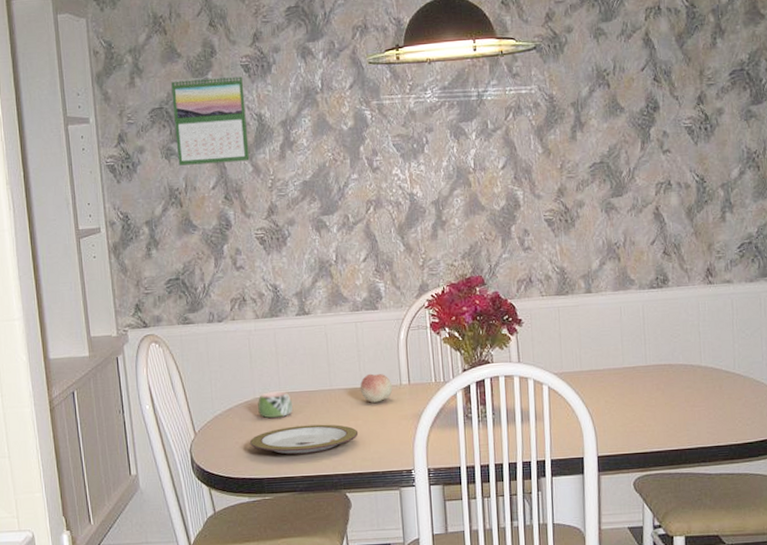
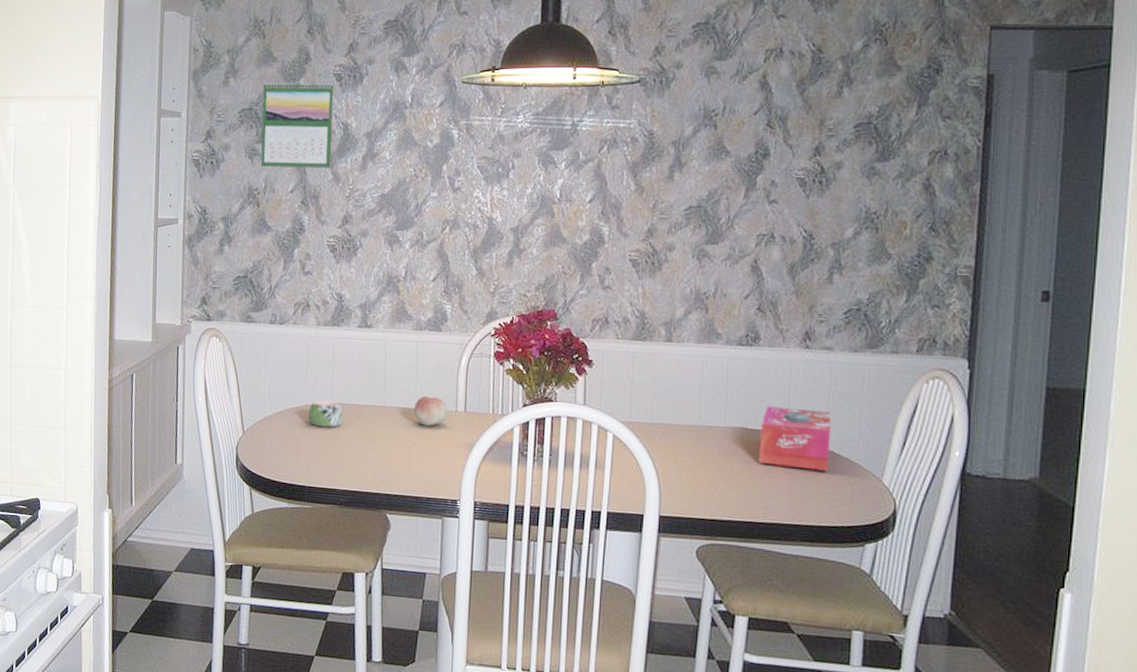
plate: present [250,424,359,455] -> none [296,438,407,469]
tissue box: none [677,339,739,395] -> present [759,406,832,471]

